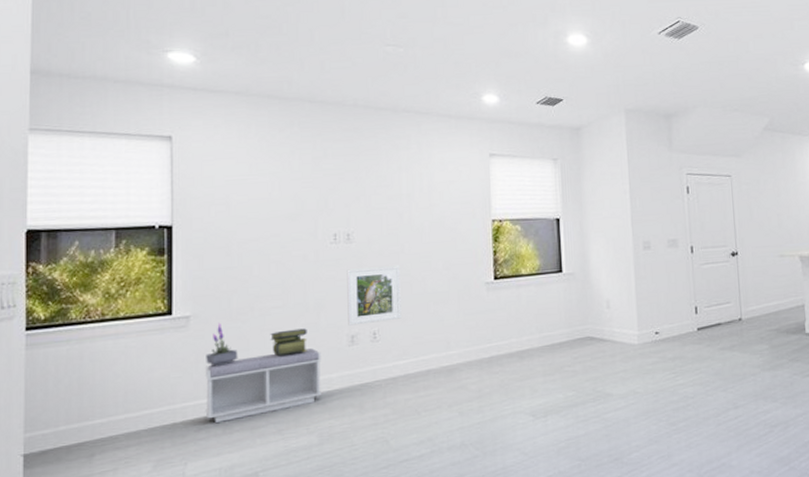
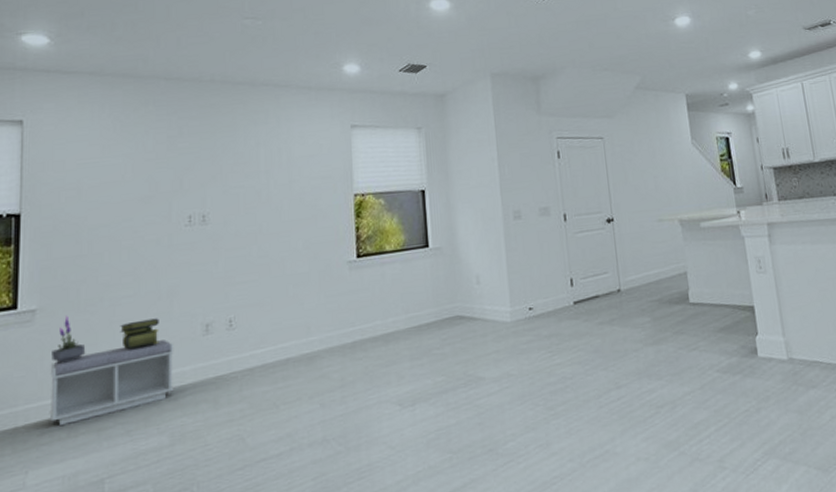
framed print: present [347,265,402,326] -> none [202,246,259,314]

